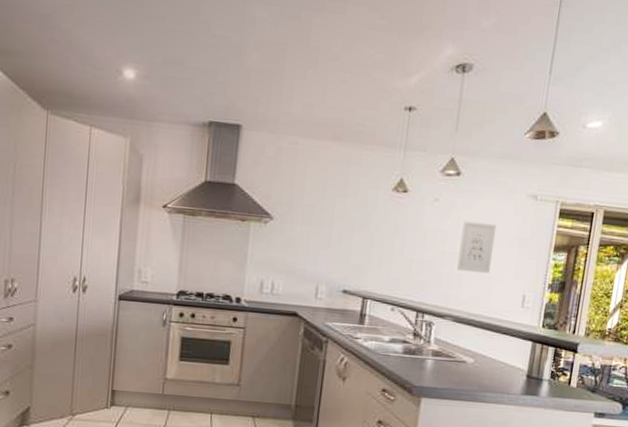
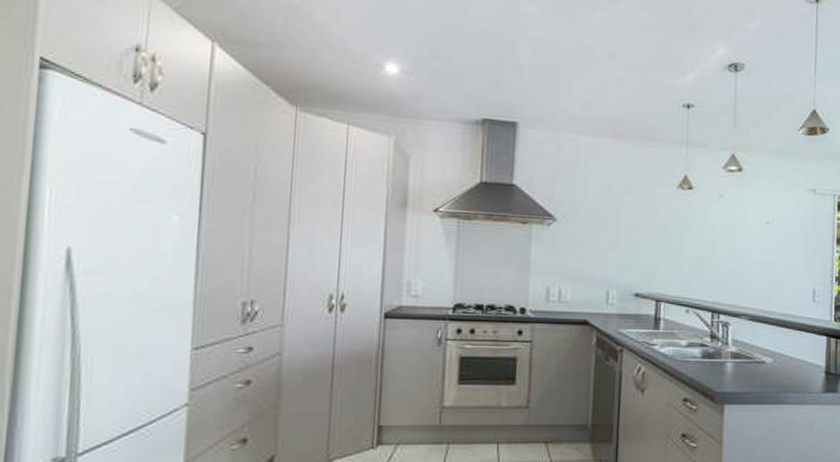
wall art: present [456,221,497,274] -> none [747,216,782,269]

